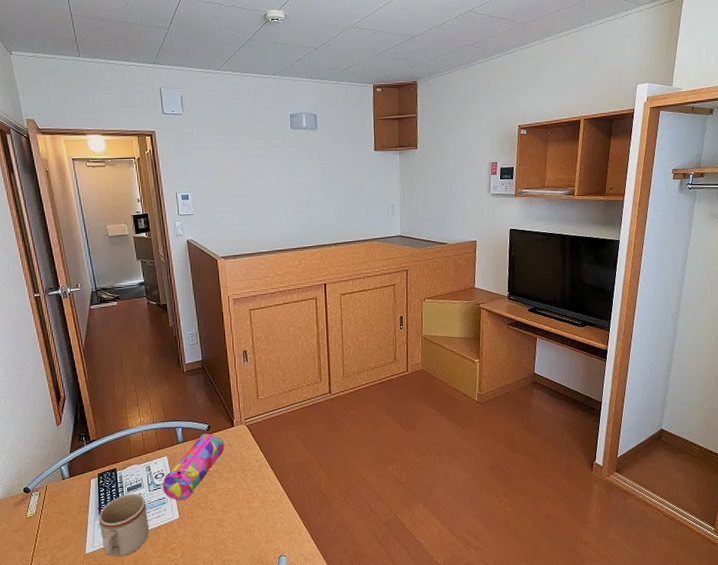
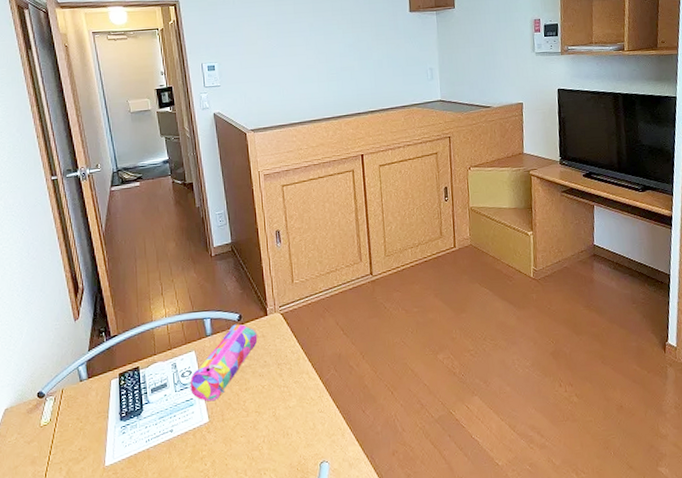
mug: present [98,494,150,557] -> none [119,395,176,469]

